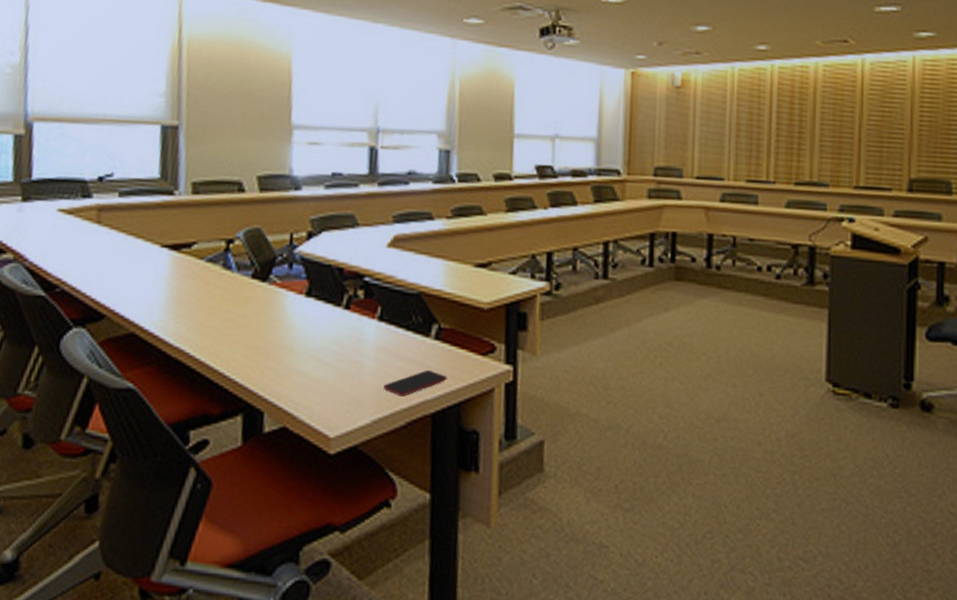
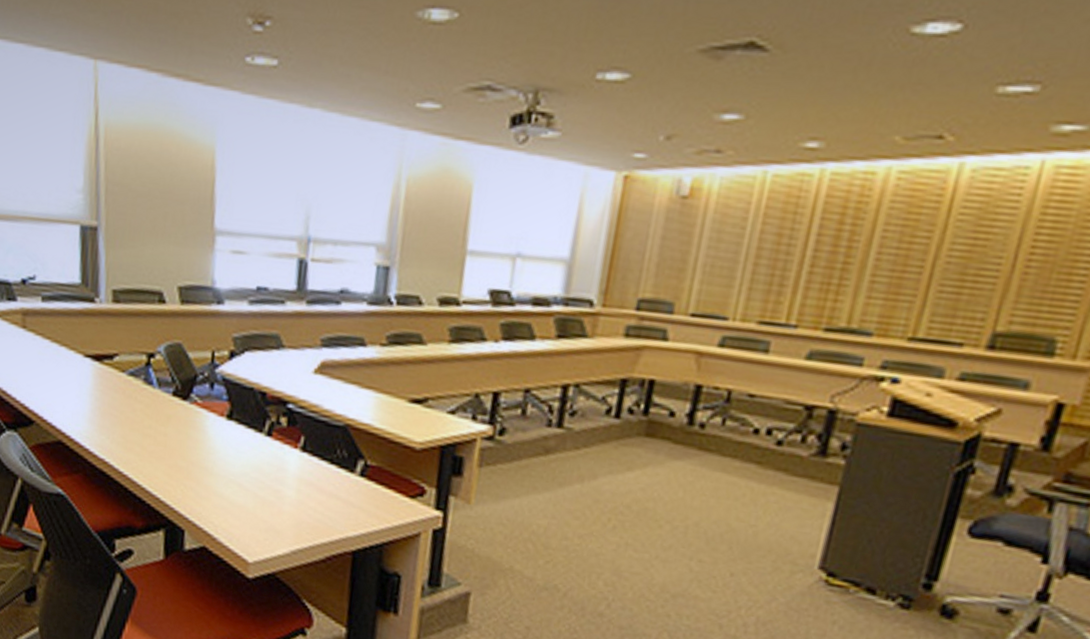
smartphone: present [383,369,447,397] -> none [303,506,371,531]

